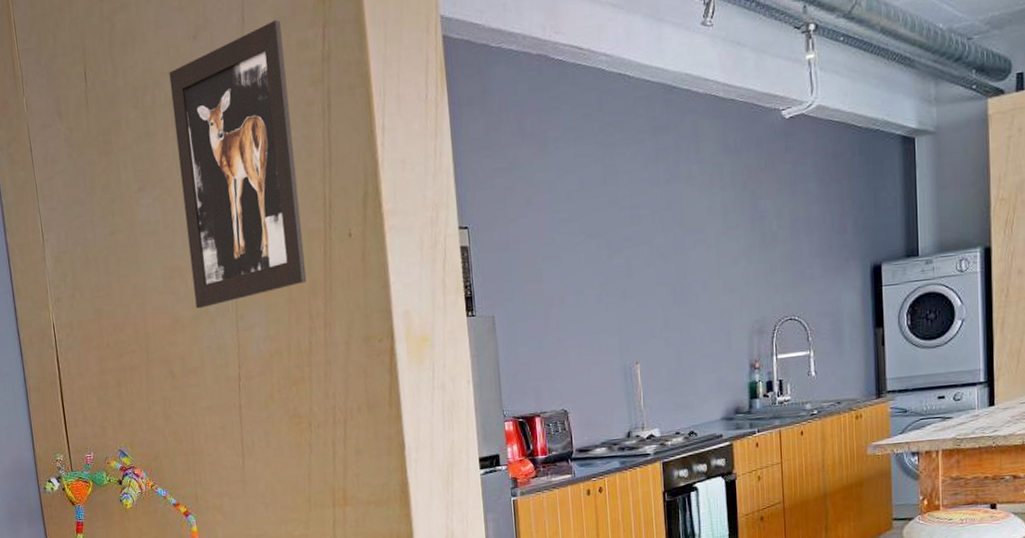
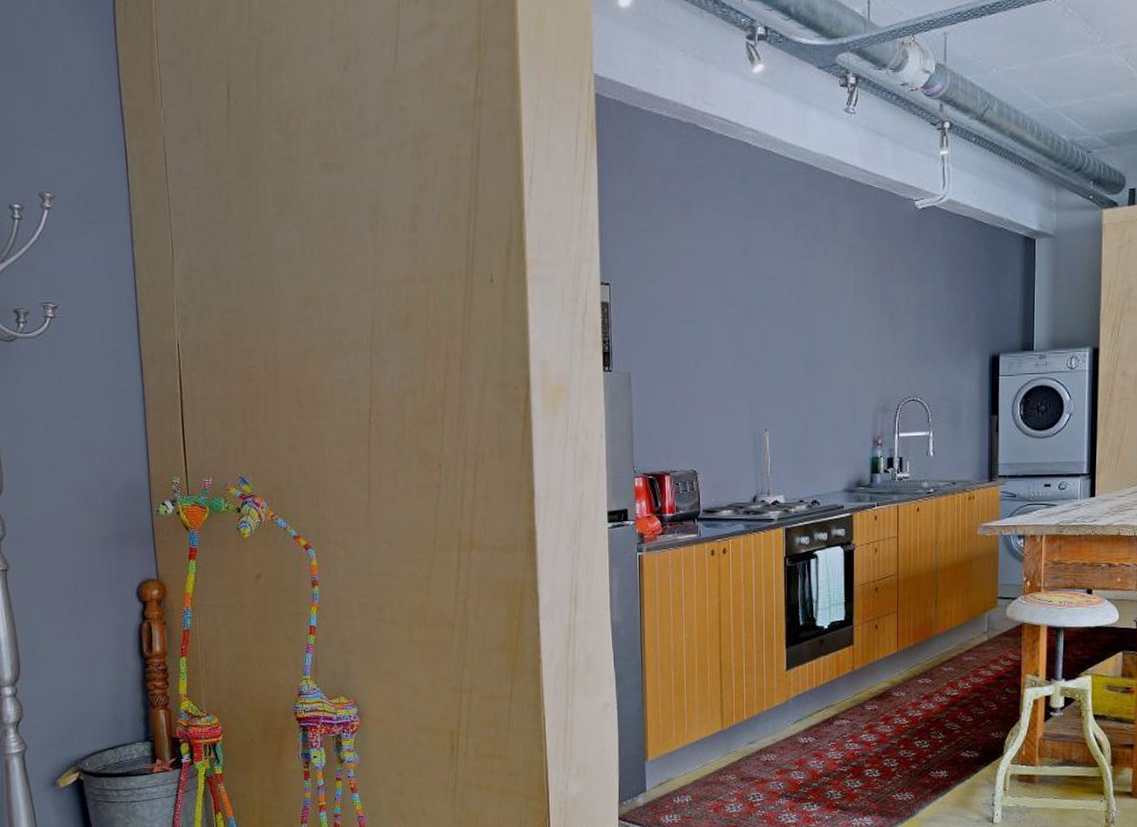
wall art: present [169,20,307,309] -> none [316,60,445,340]

